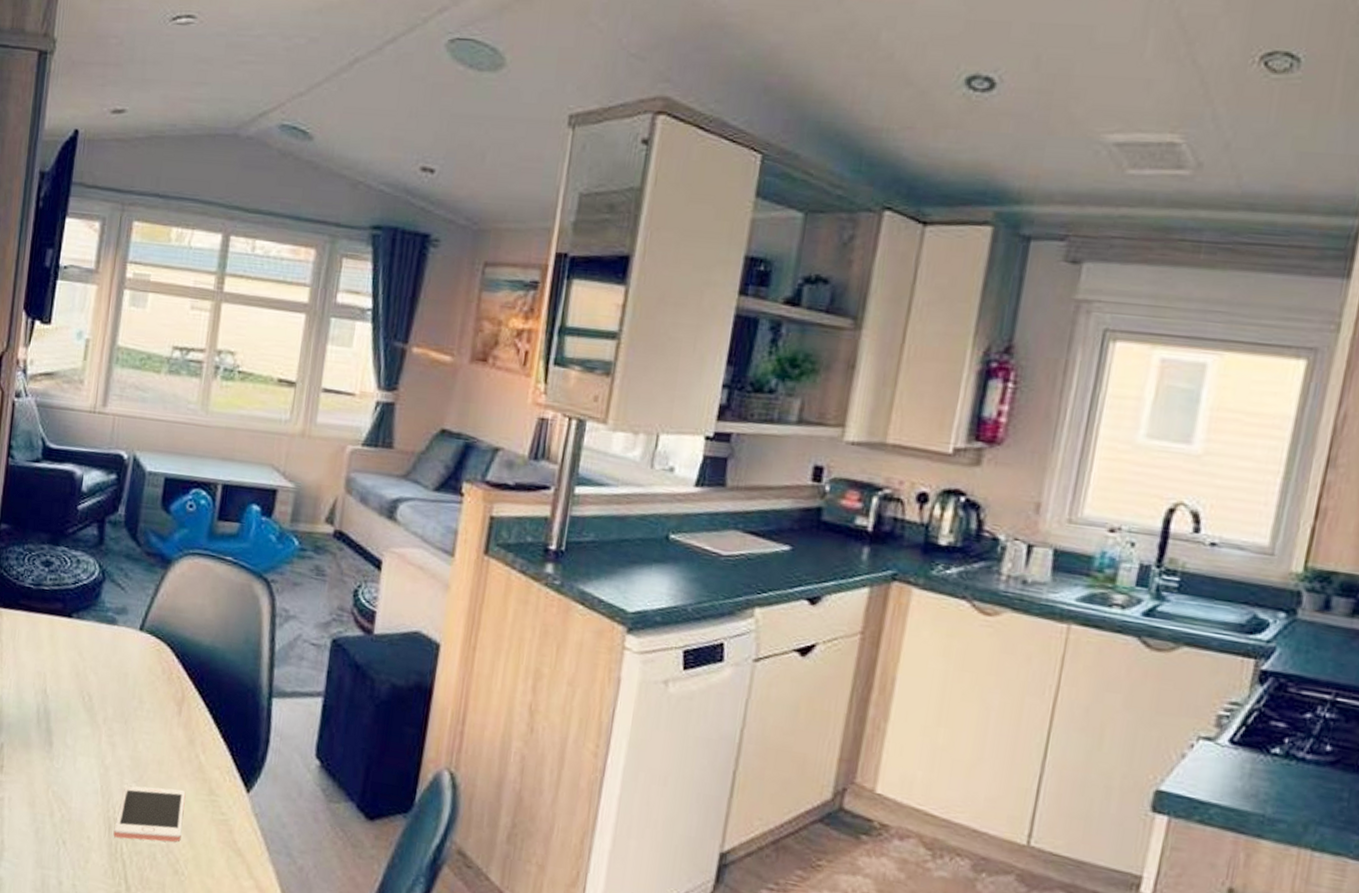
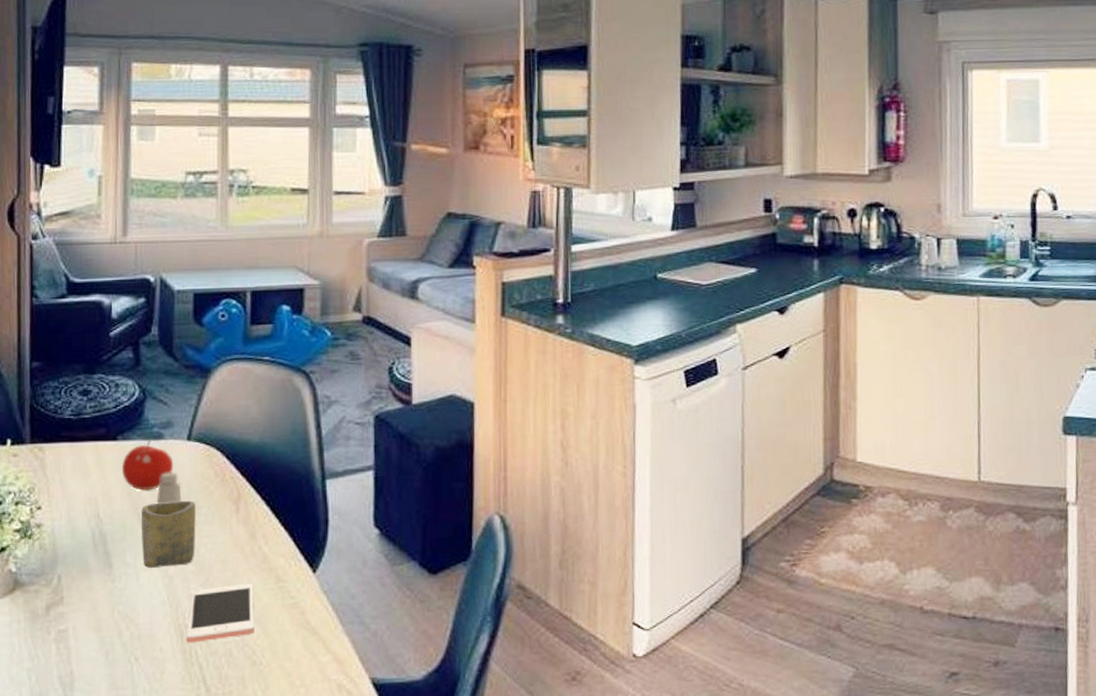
fruit: none [73,623,124,675] -> present [122,440,174,491]
cup: none [82,689,140,758] -> present [141,500,196,568]
saltshaker: none [103,660,128,693] -> present [157,472,182,504]

